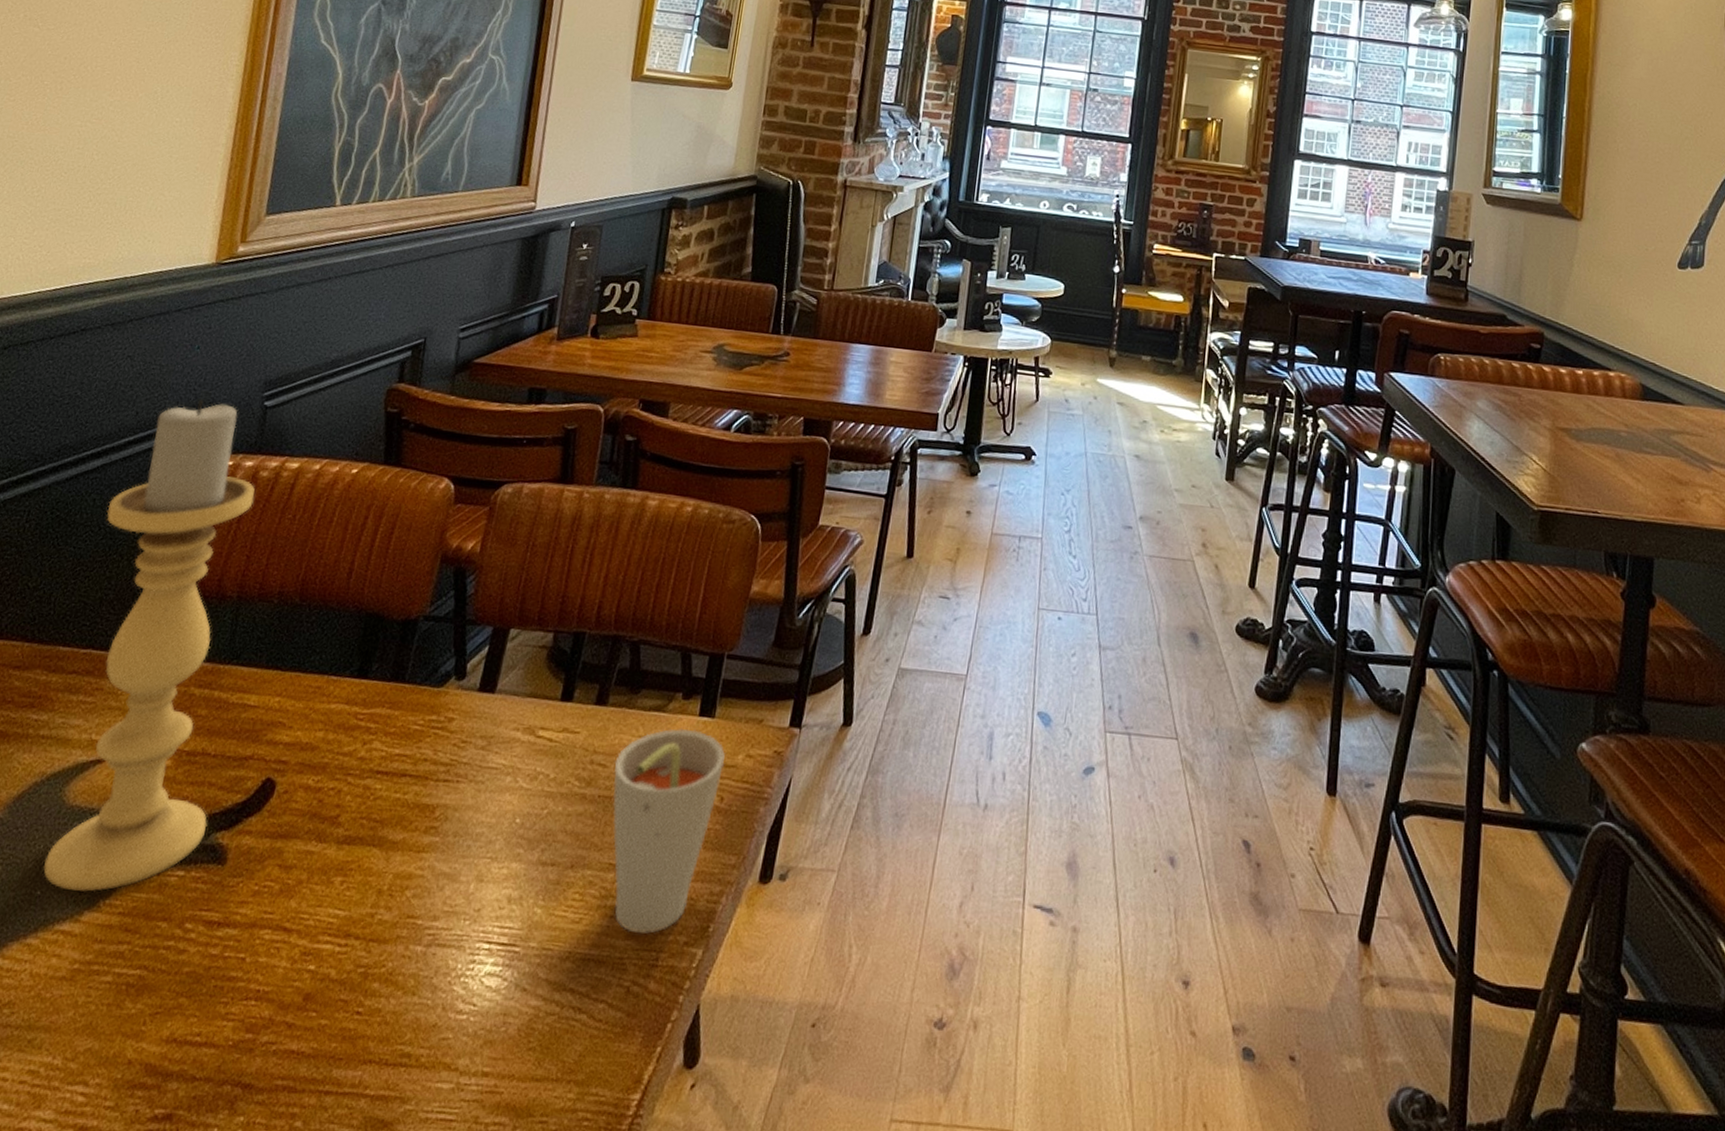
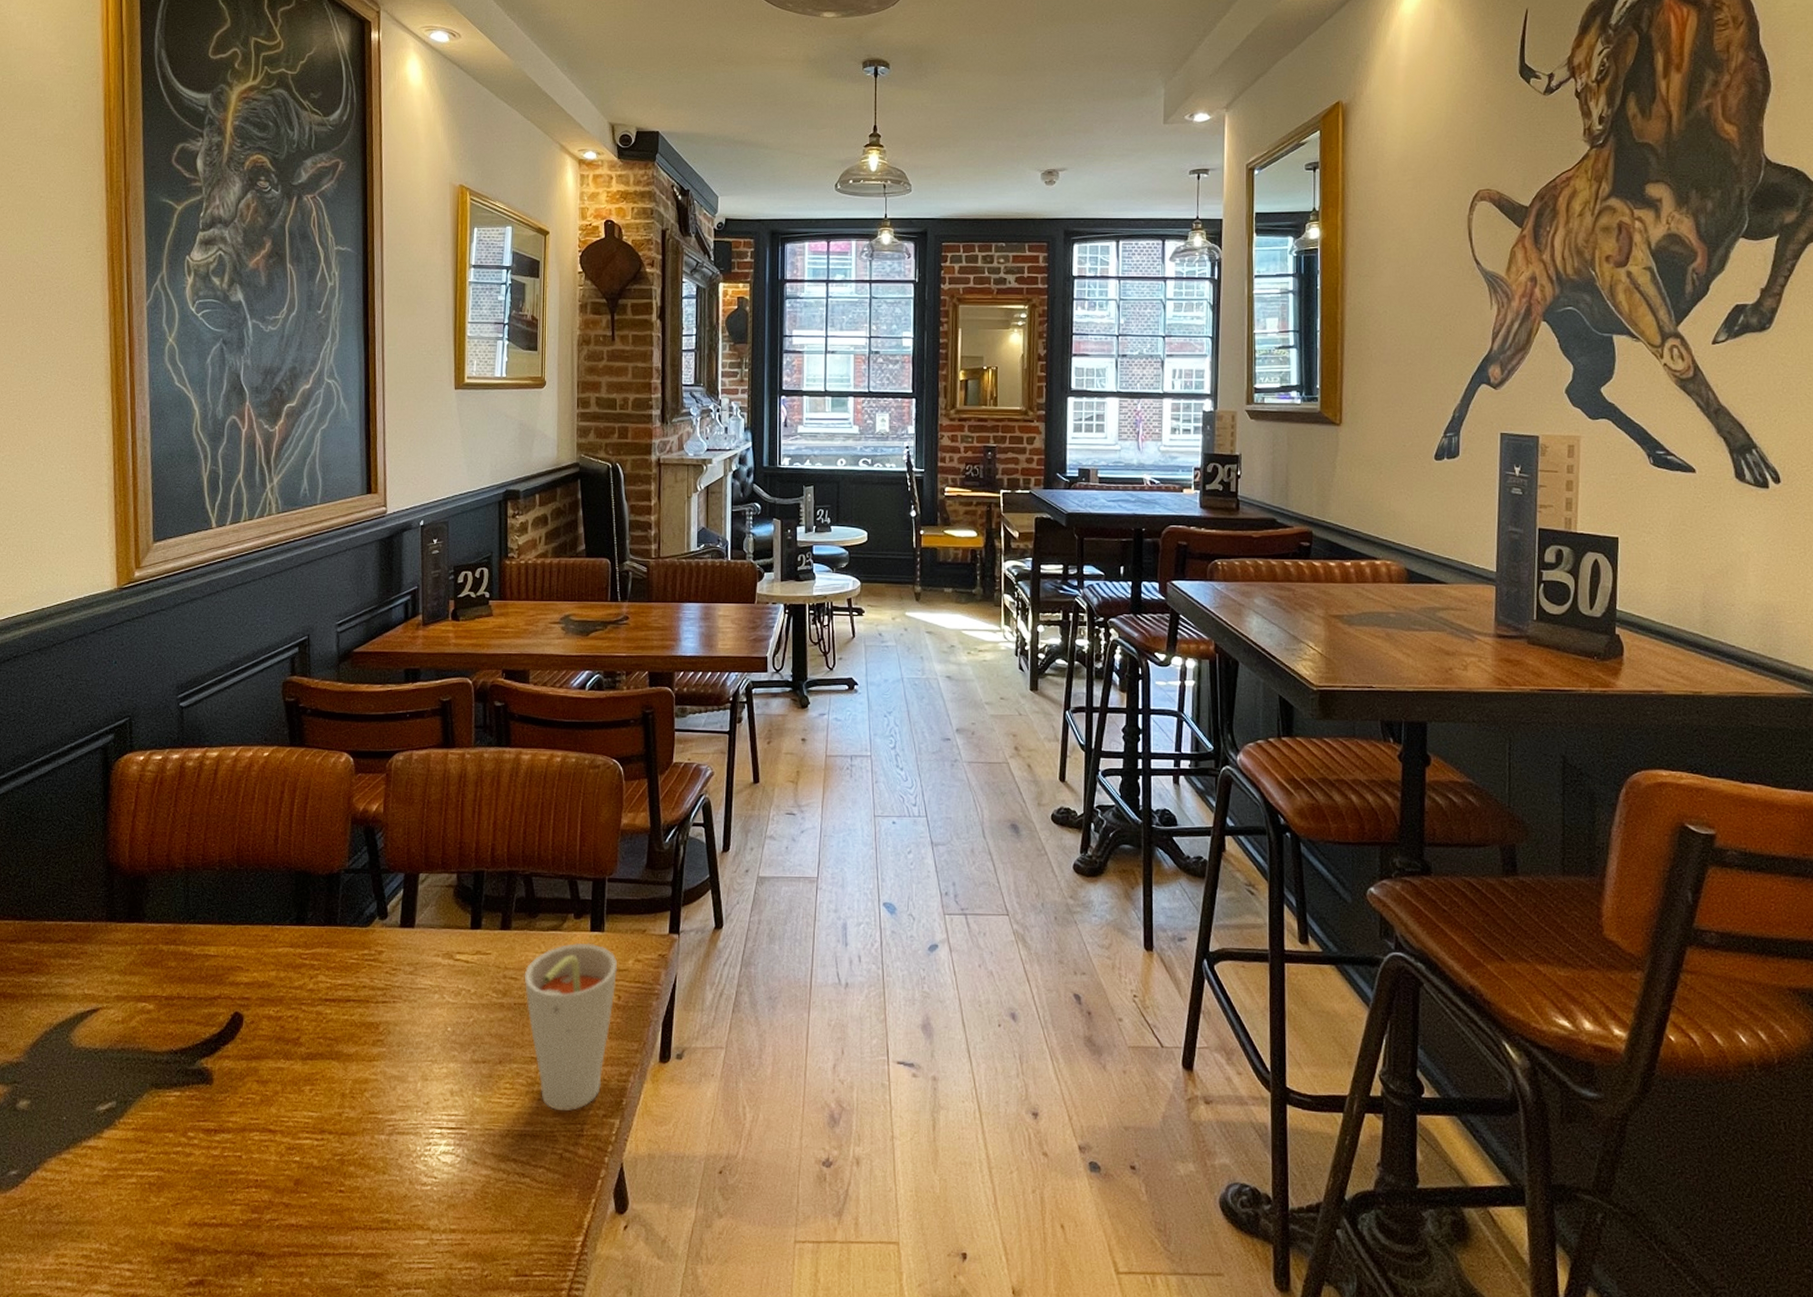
candle holder: present [43,399,255,892] -> none [63,705,193,1115]

